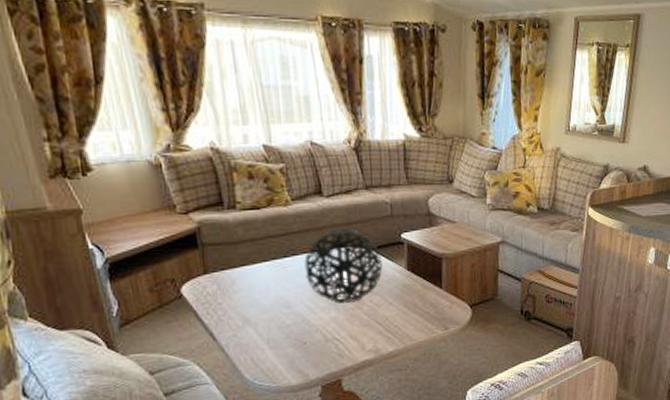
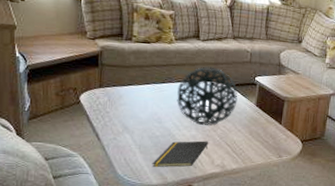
notepad: none [286,322,355,365] -> present [152,141,209,168]

